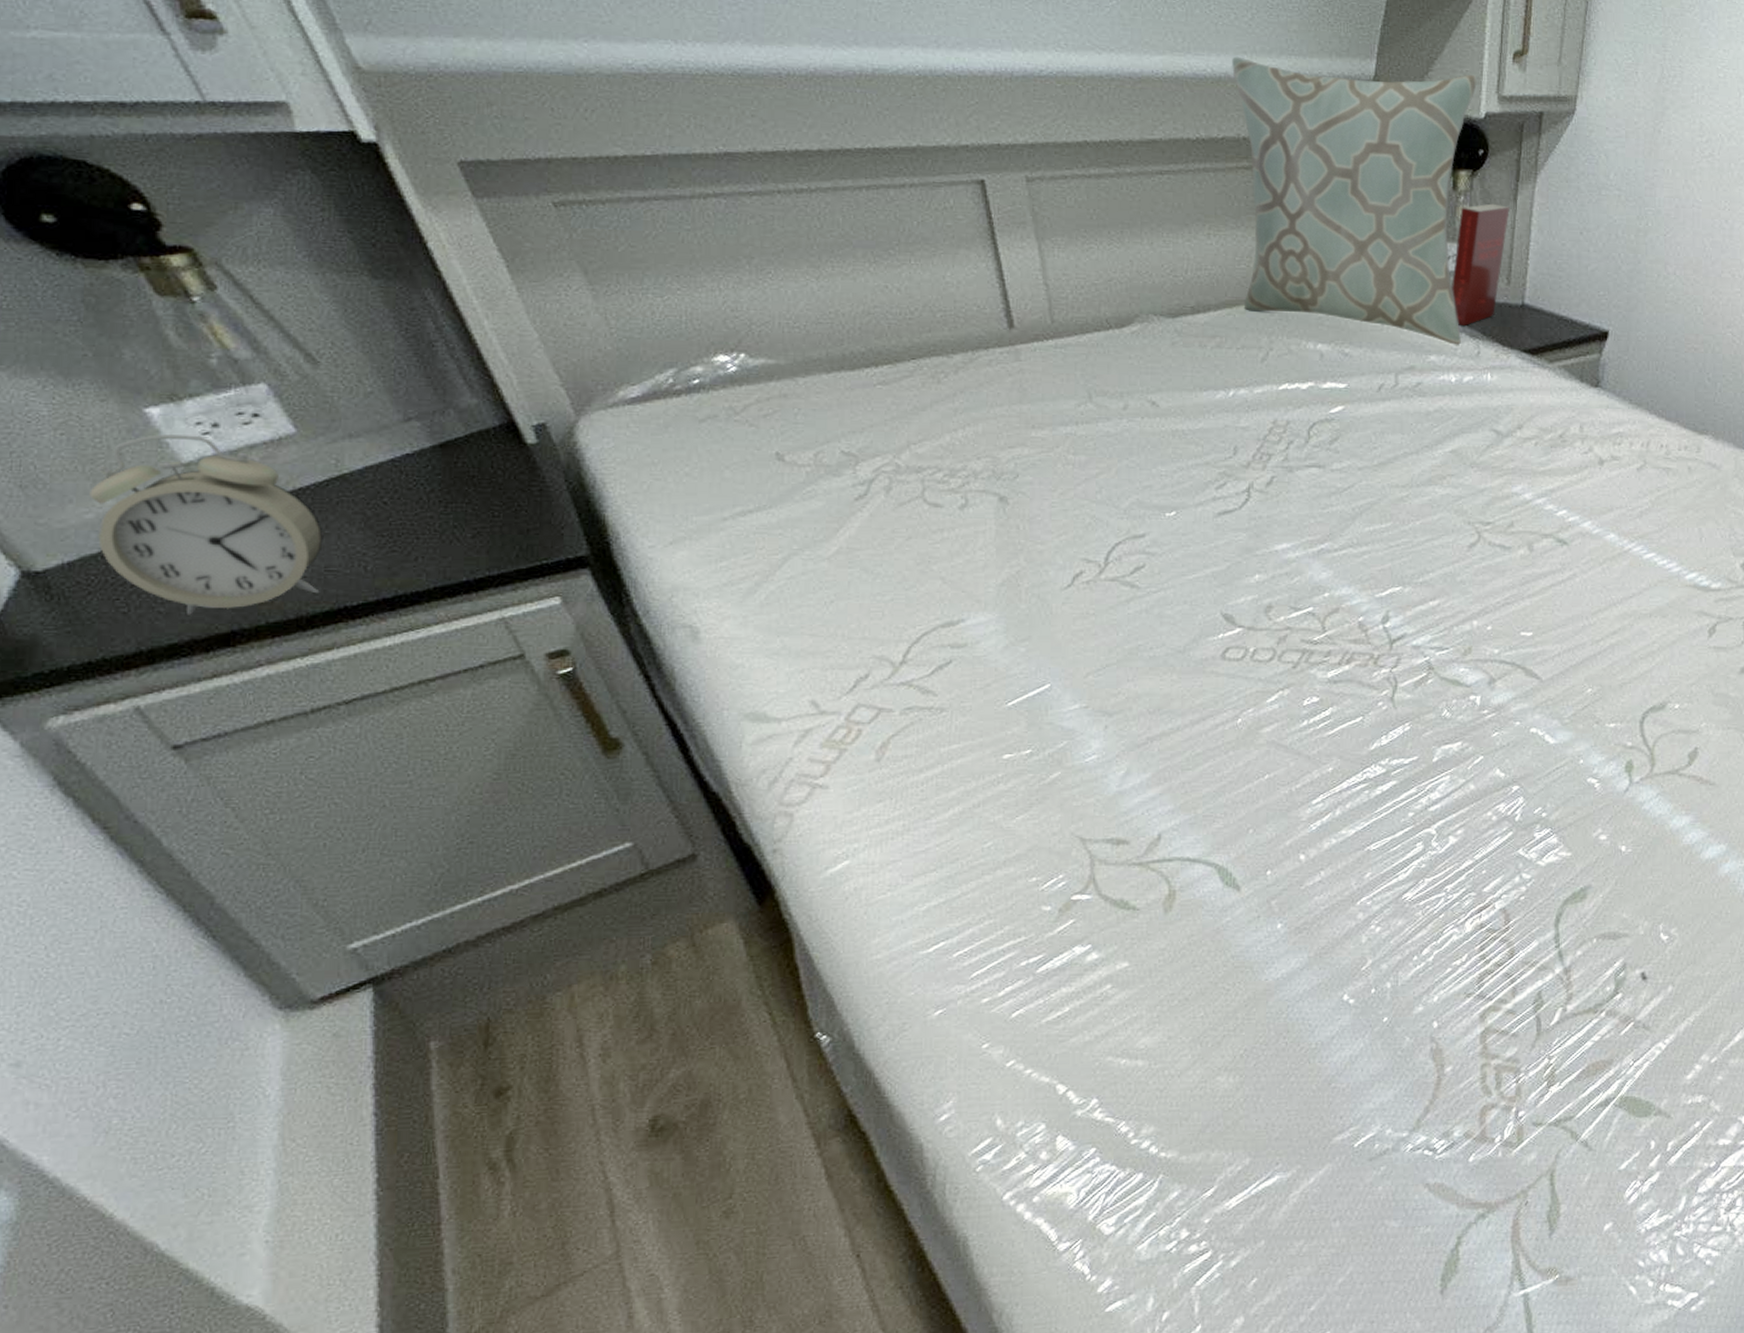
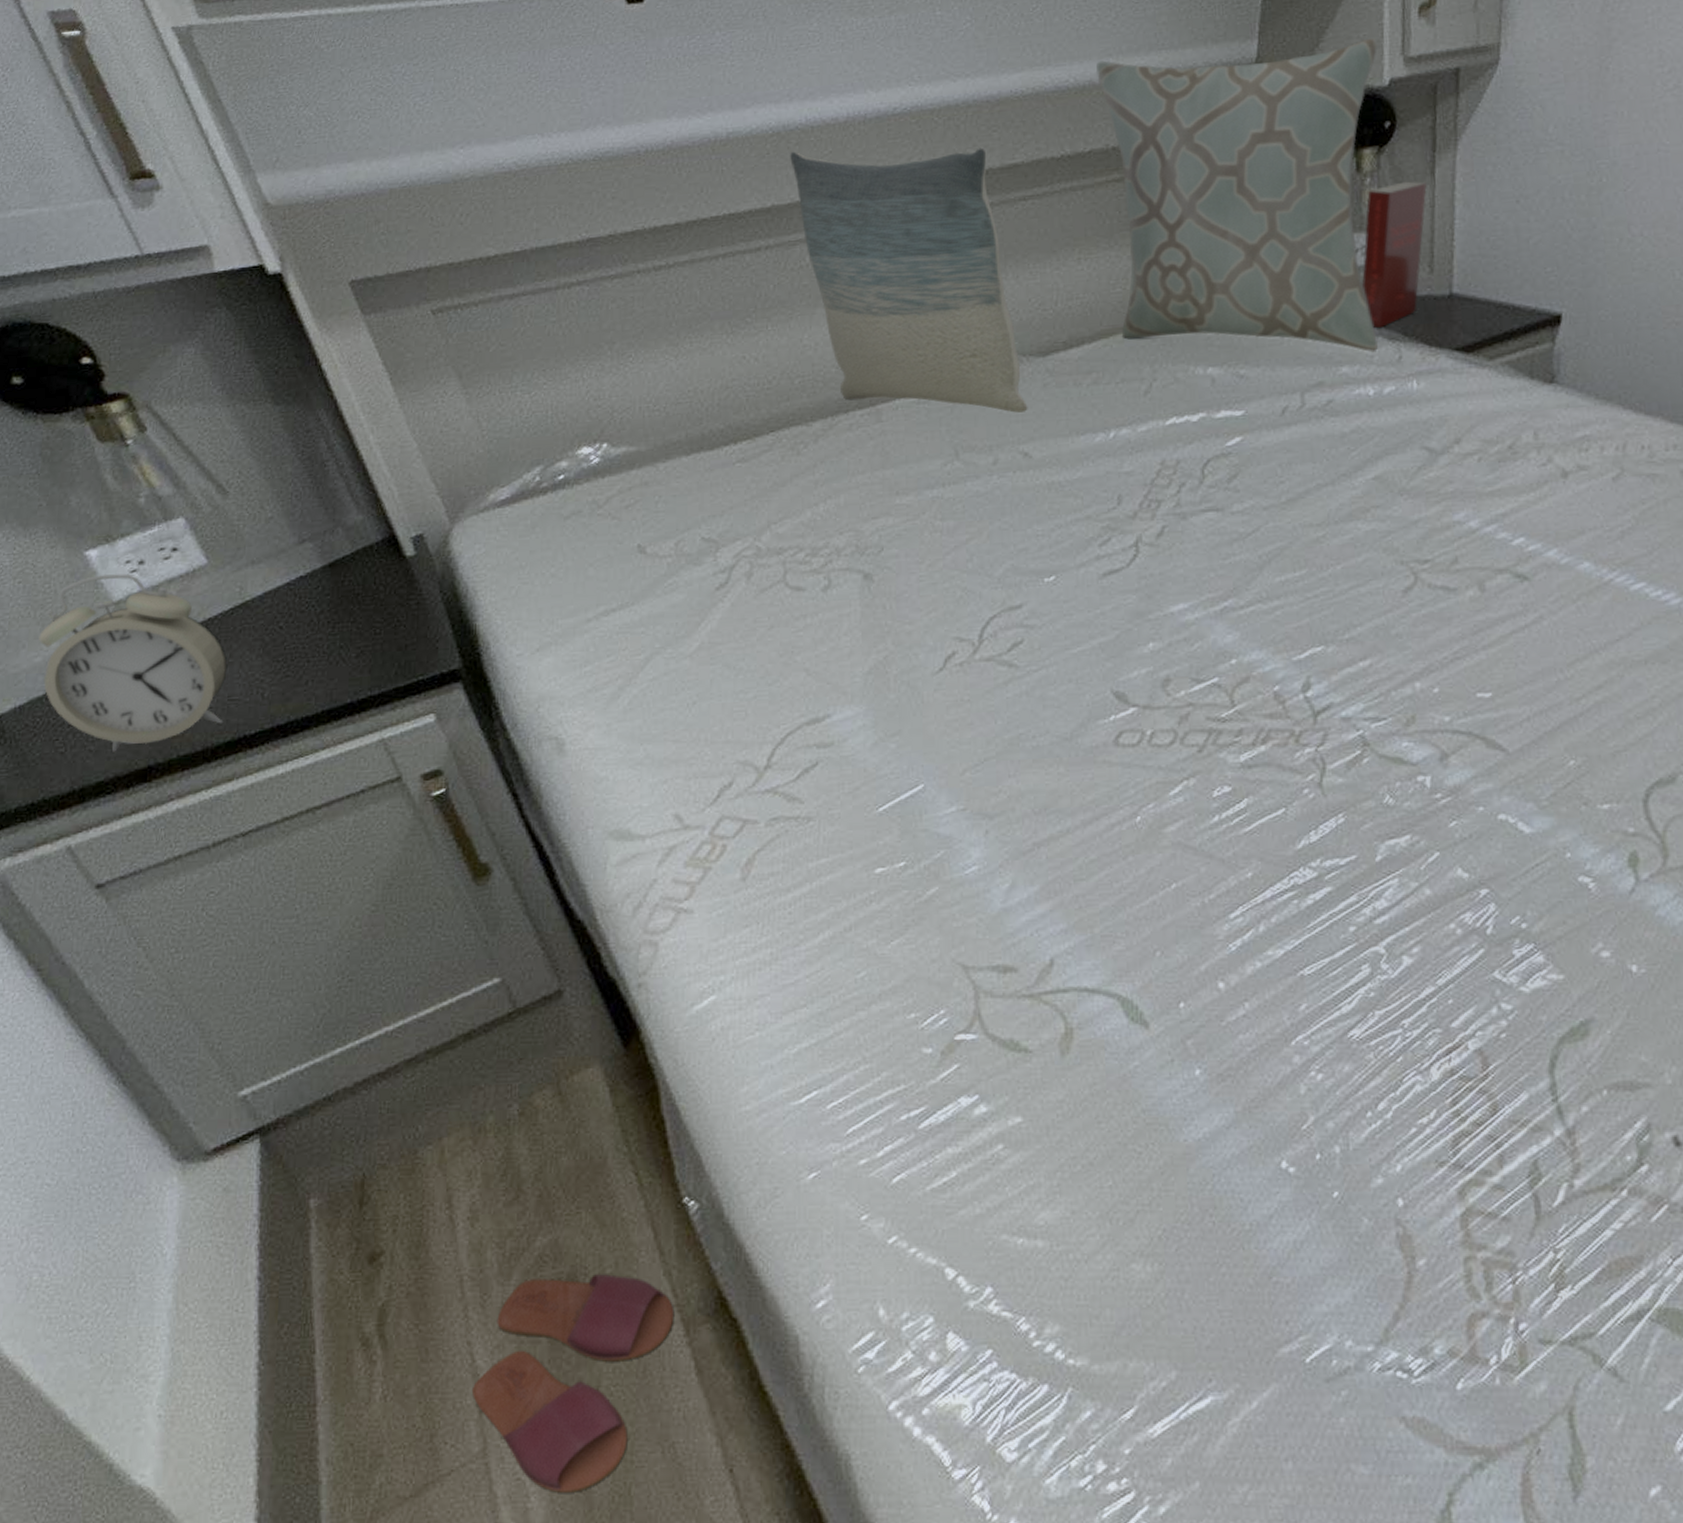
slippers: none [605,1099,806,1284] -> present [472,1274,675,1493]
pillow: none [936,96,1157,366] -> present [790,147,1028,413]

